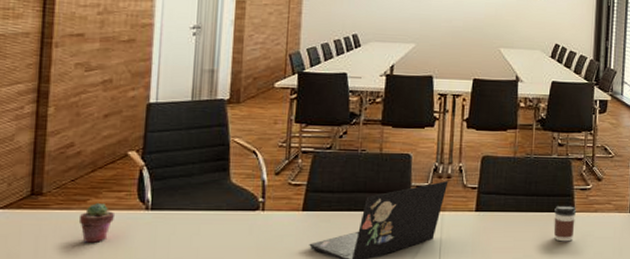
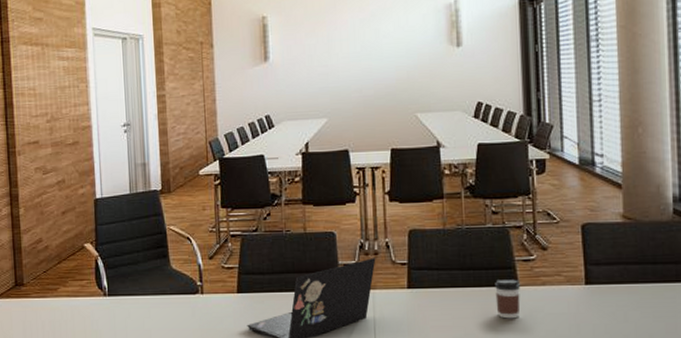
potted succulent: present [78,202,116,243] -> none [53,290,81,326]

